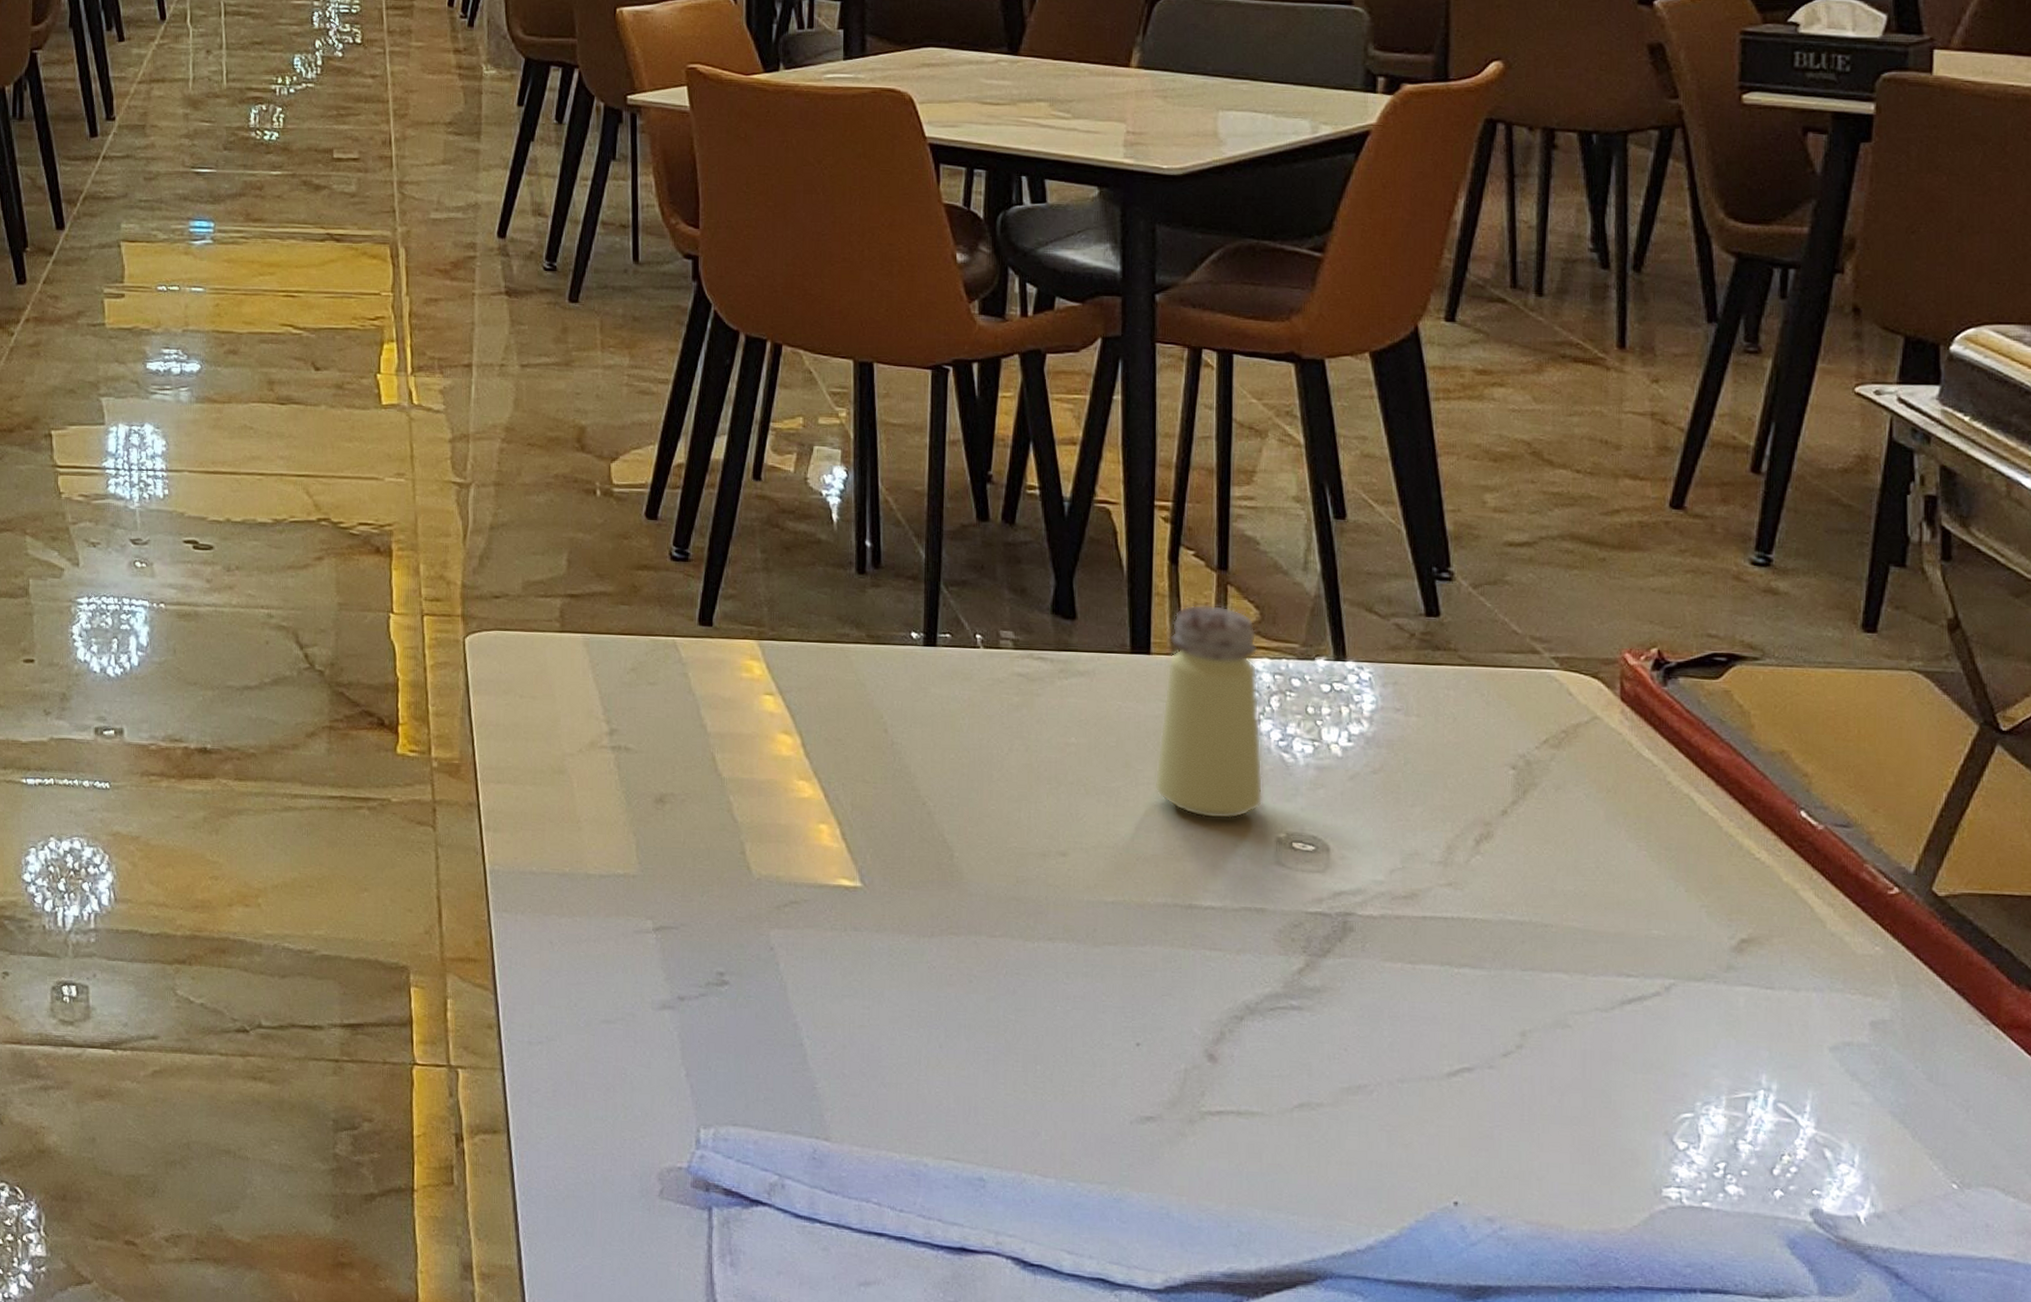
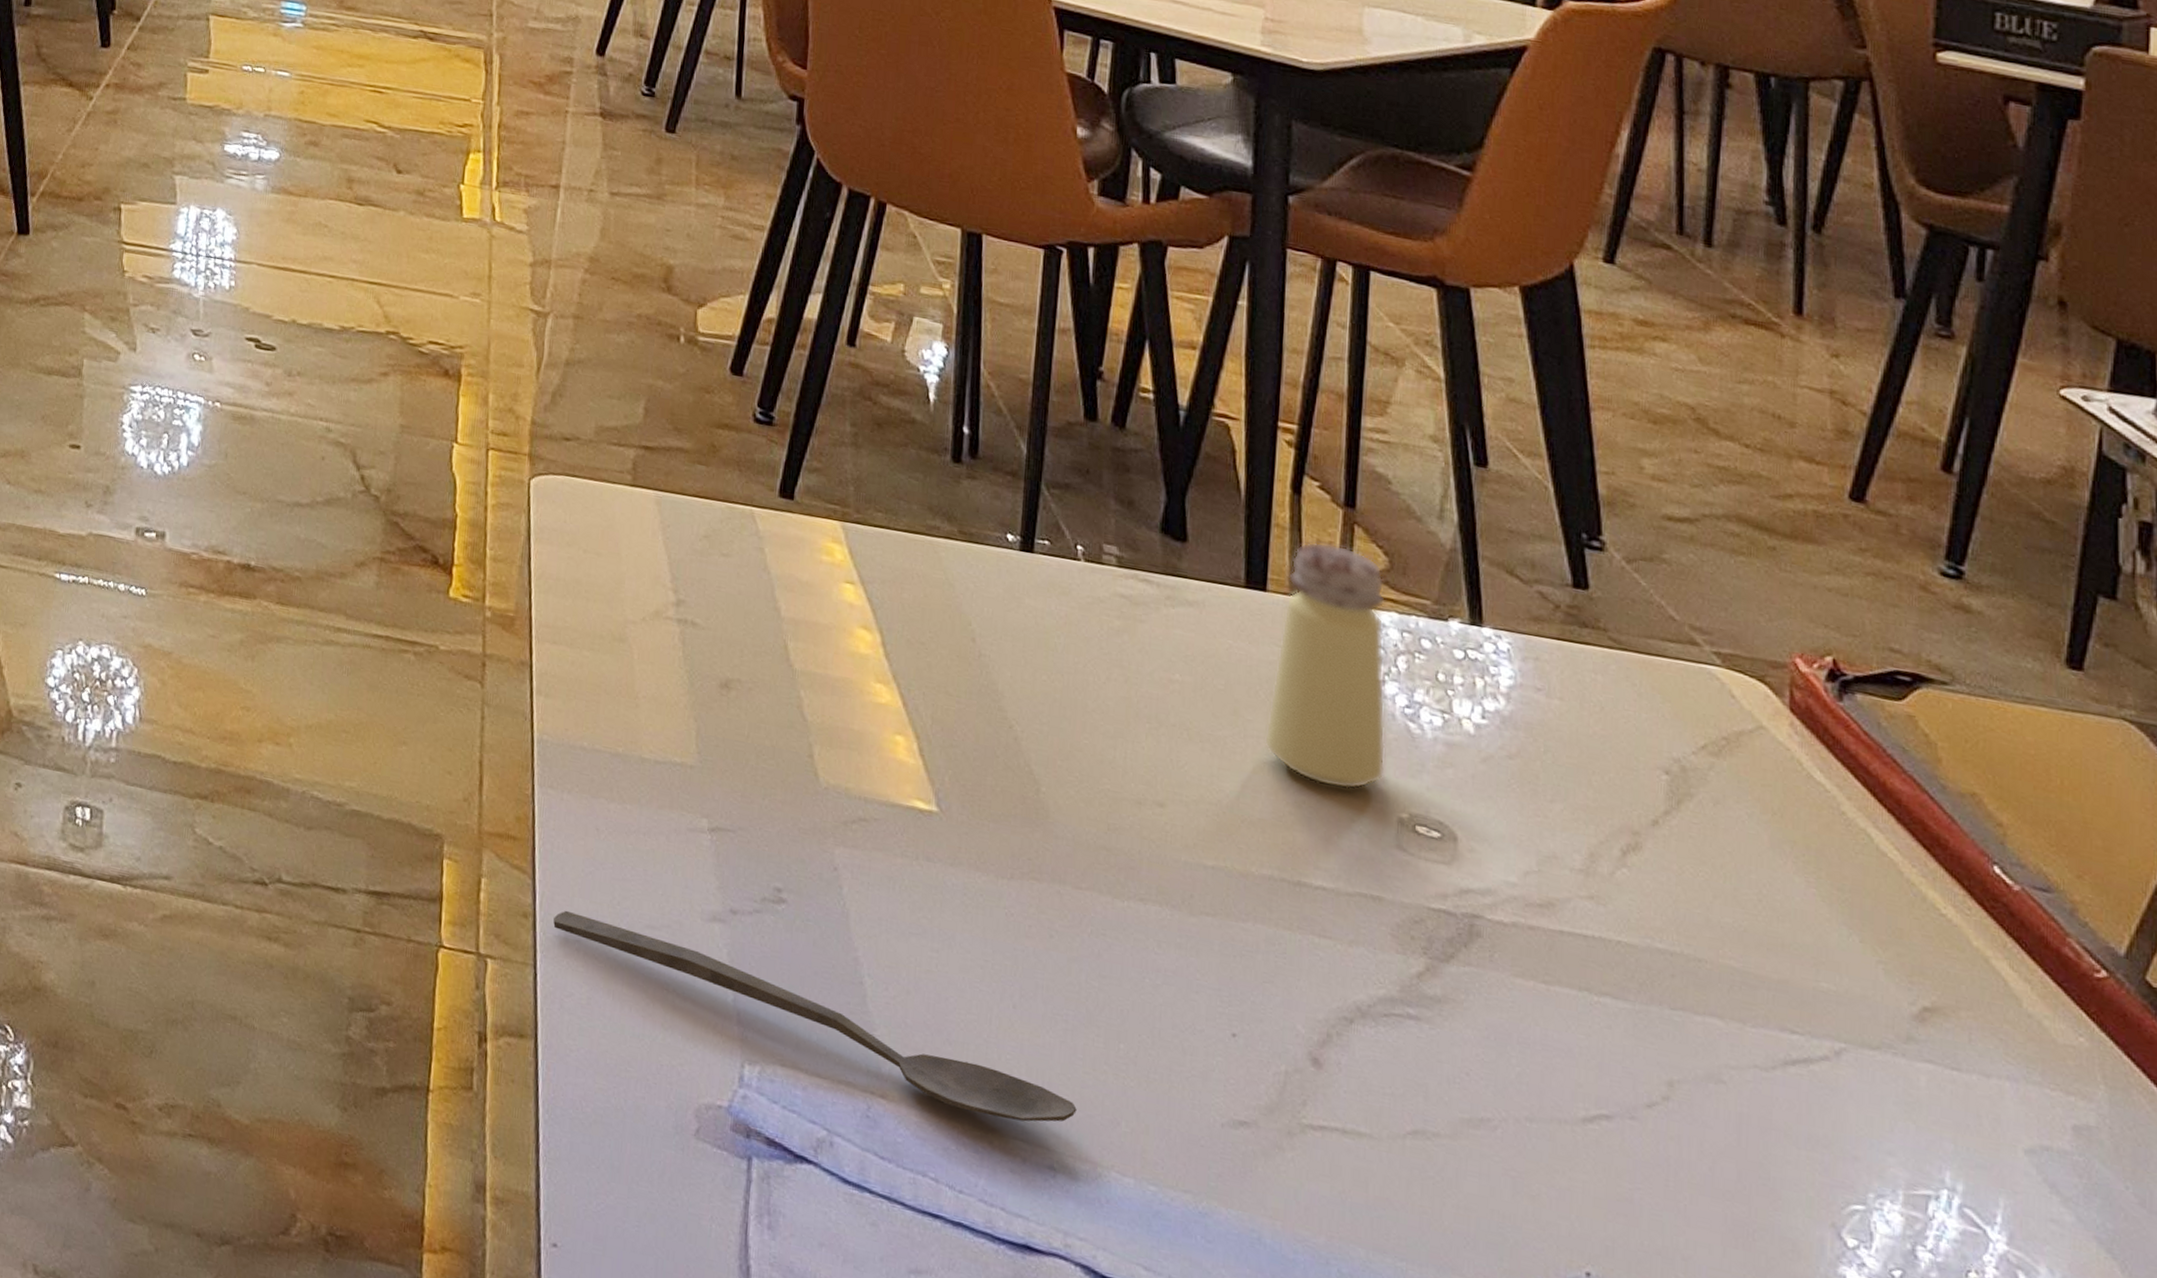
spoon: none [517,1017,1001,1144] -> present [553,910,1077,1122]

